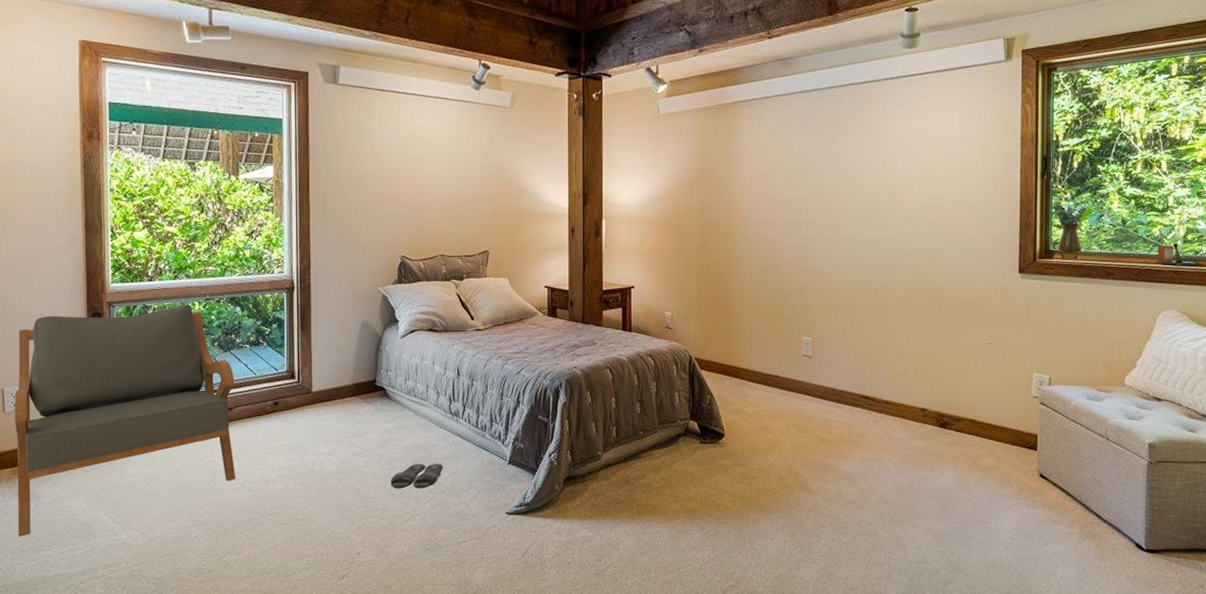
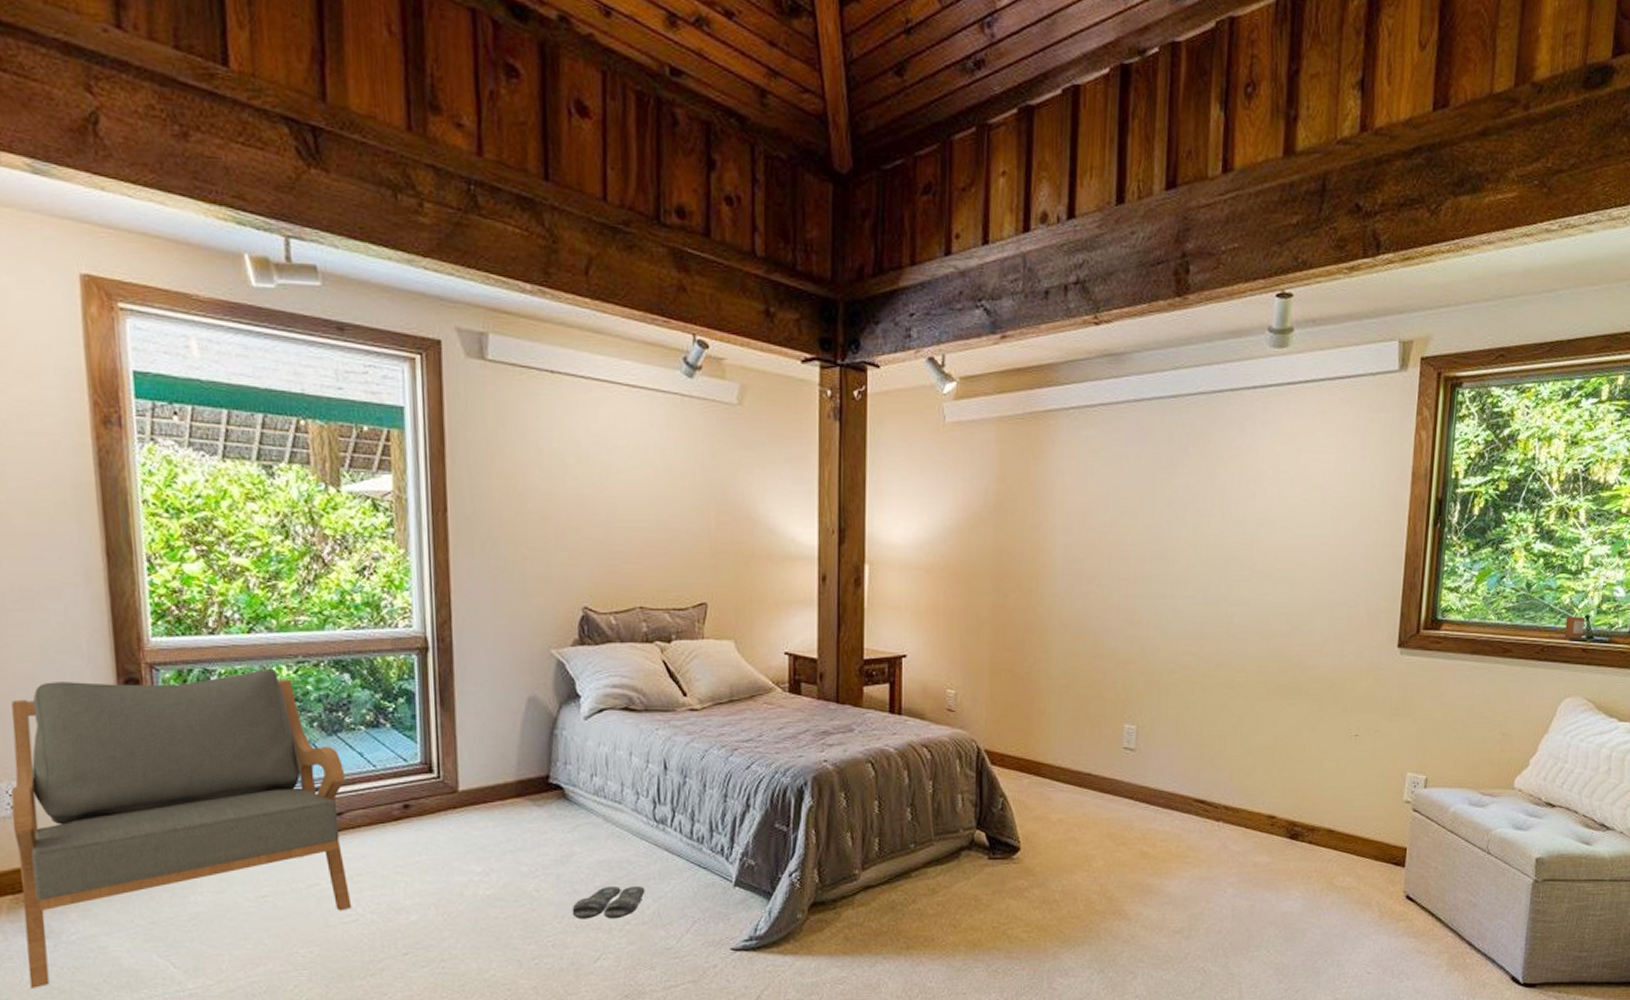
vase: present [1053,200,1086,260] -> none [1444,556,1485,632]

